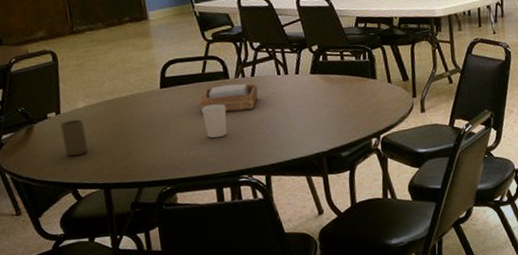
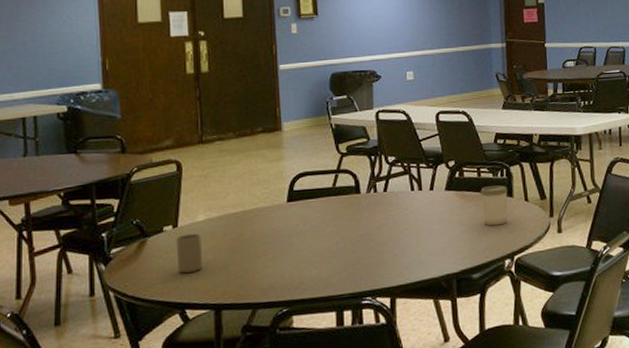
napkin holder: present [200,83,258,113] -> none [328,198,389,229]
cup: present [201,104,227,139] -> none [328,219,355,257]
cup: none [344,68,372,107] -> present [480,185,508,226]

